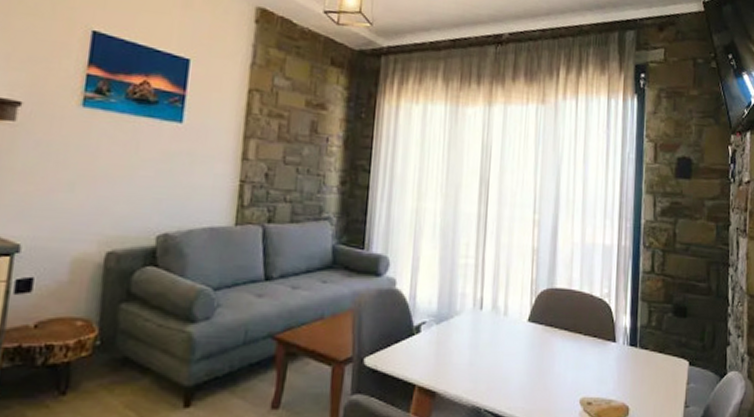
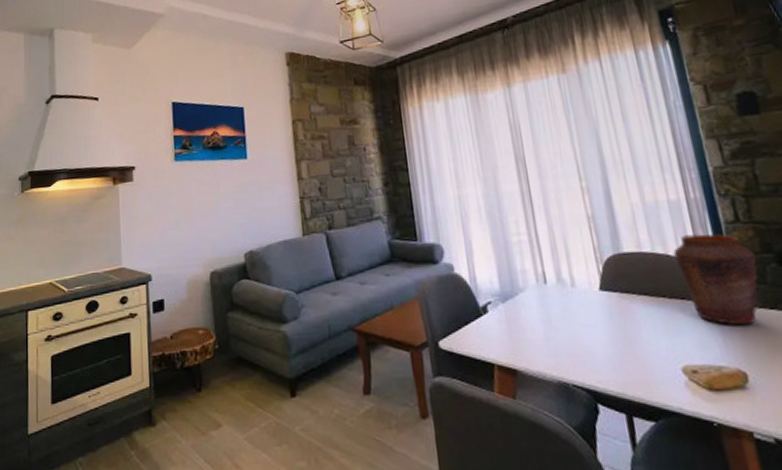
vase: none [596,279,659,365] -> present [673,234,758,326]

